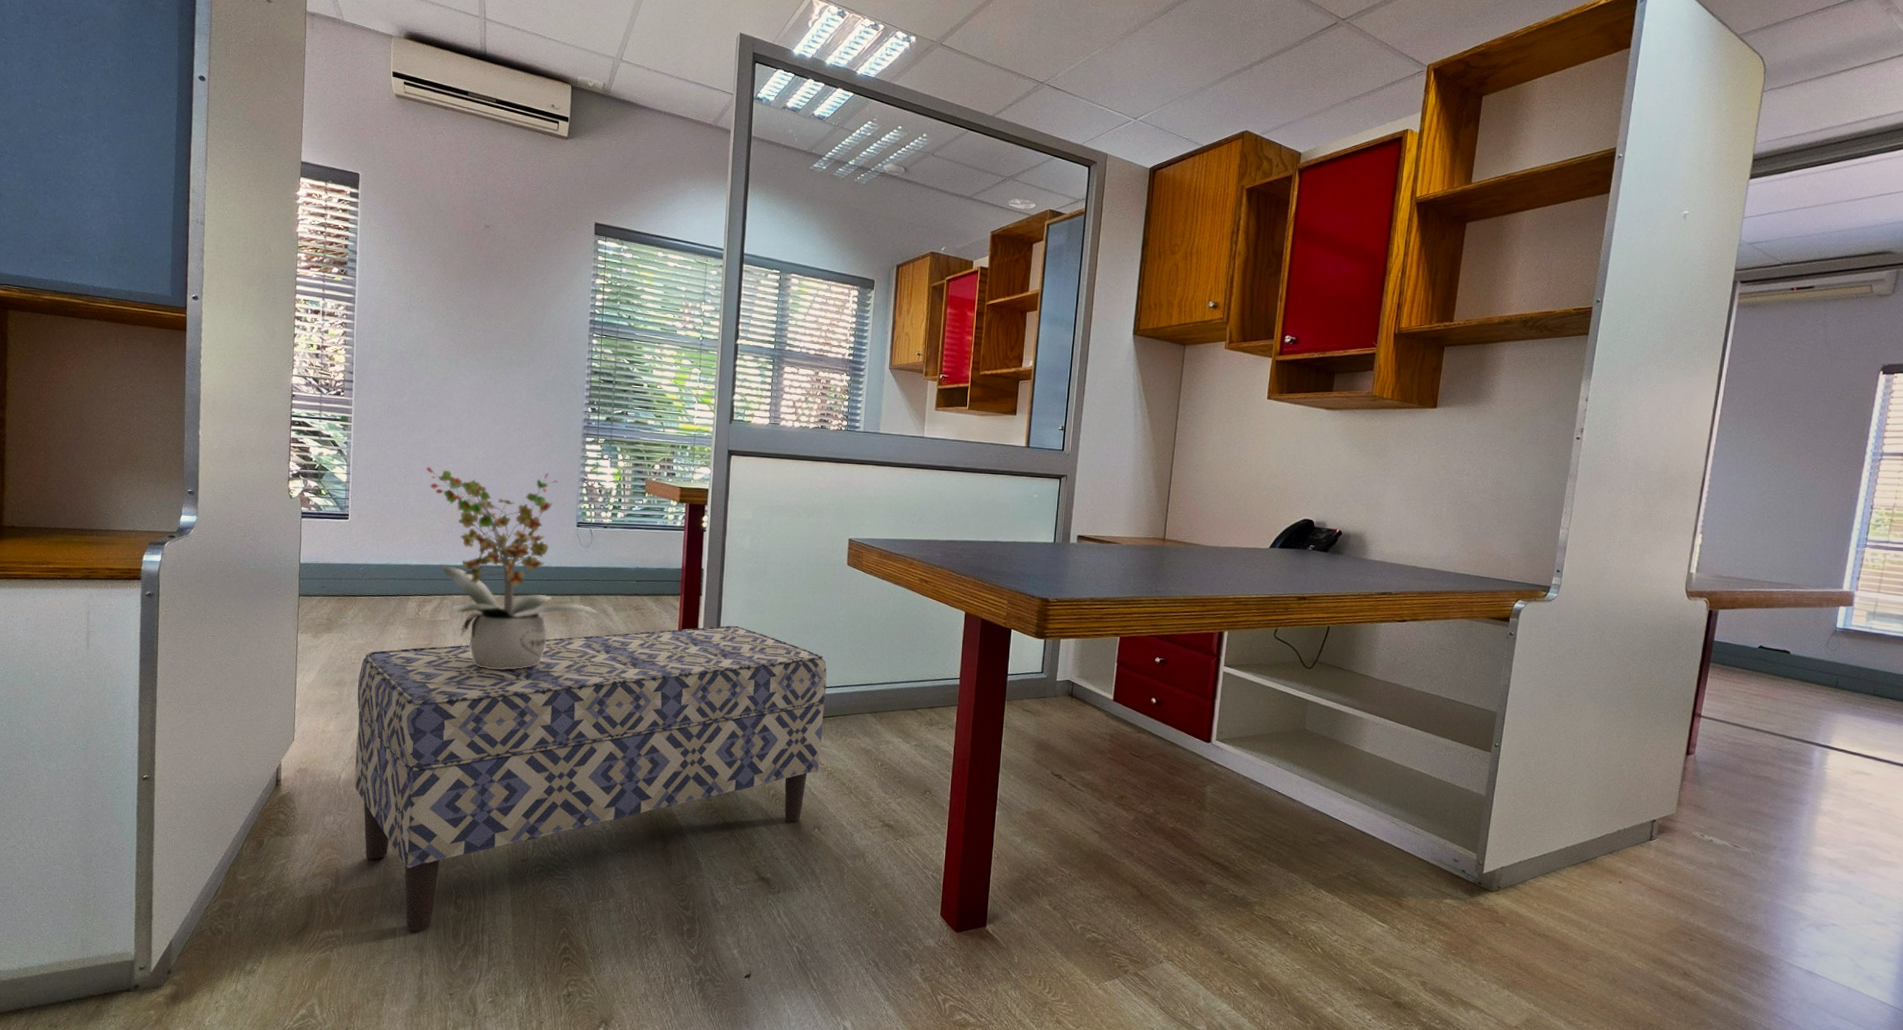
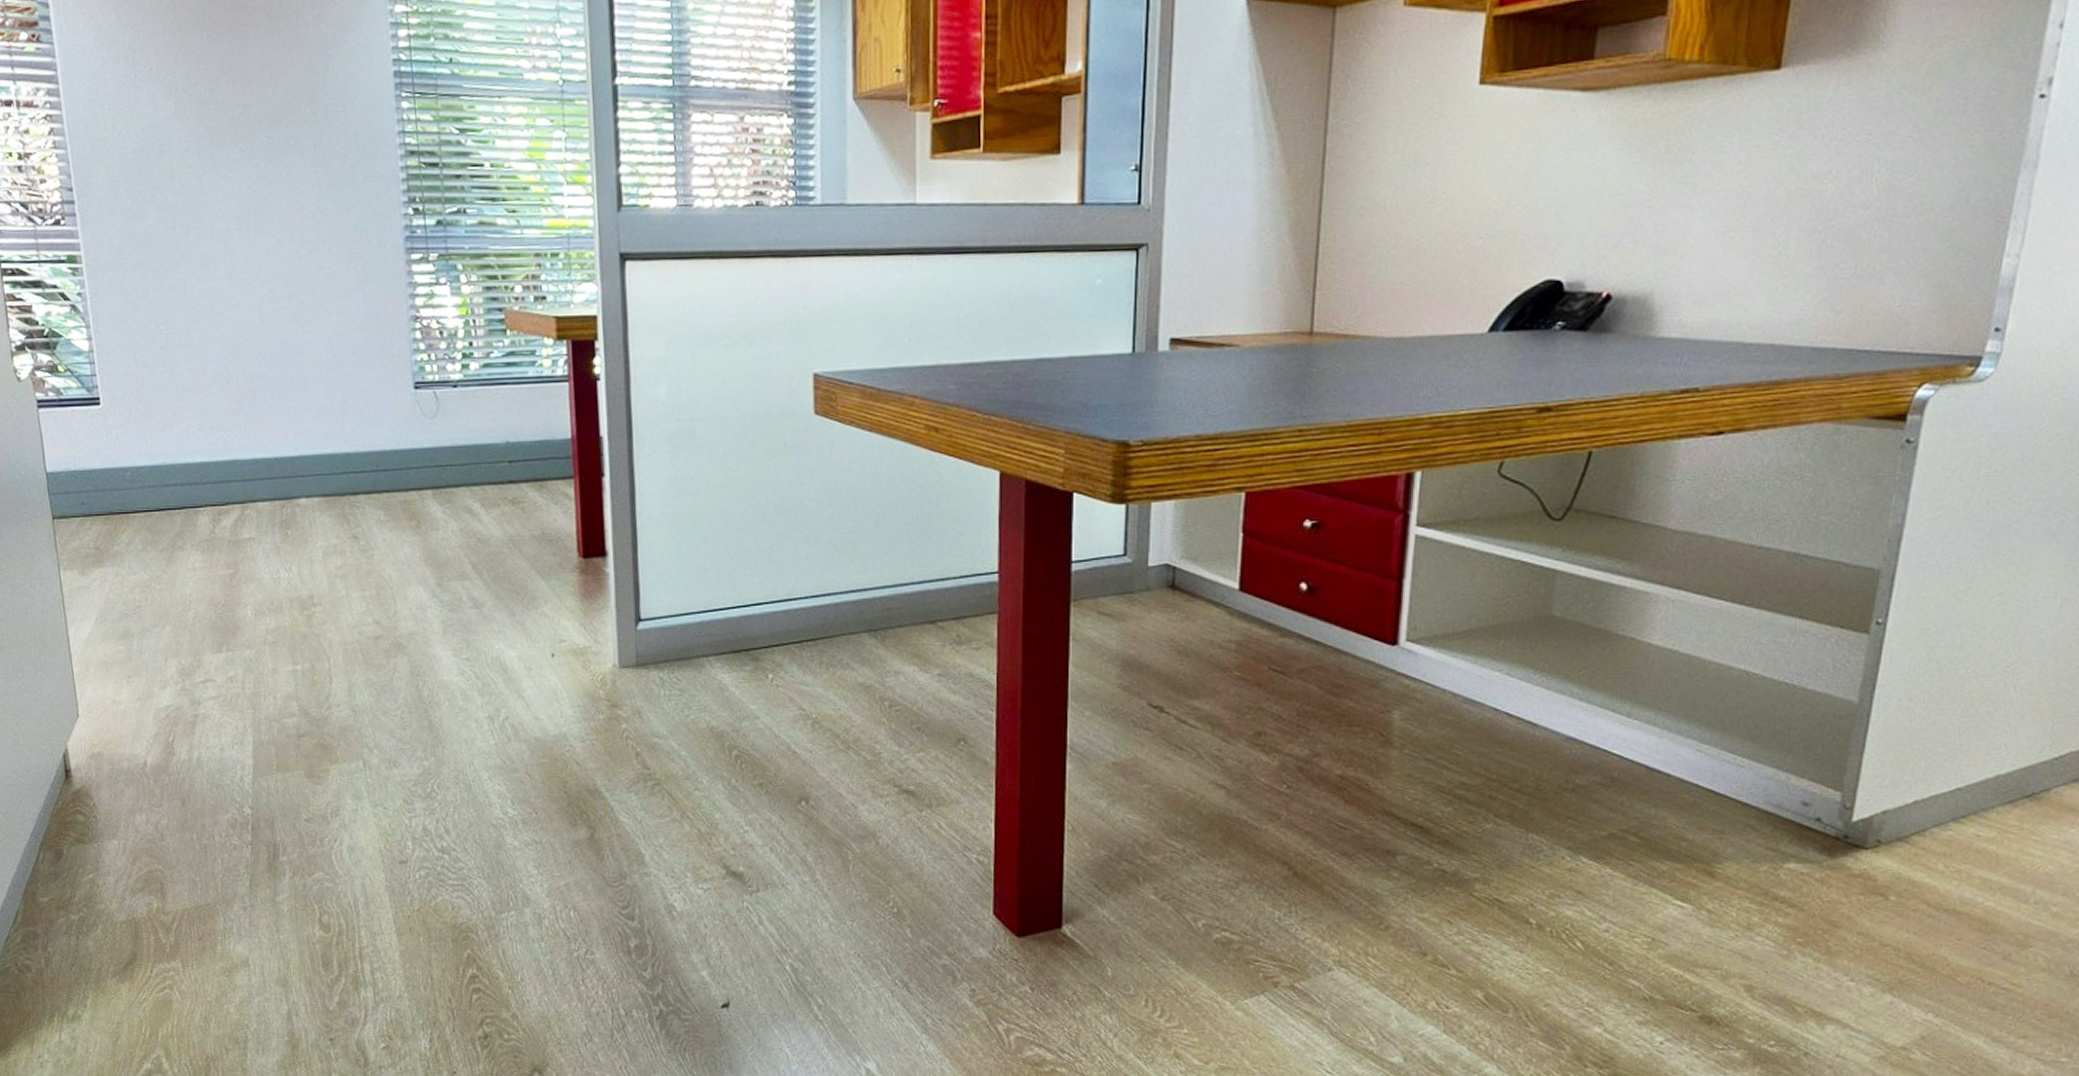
bench: present [354,625,827,931] -> none [148,516,800,960]
potted plant: present [427,467,598,670] -> none [194,312,460,602]

